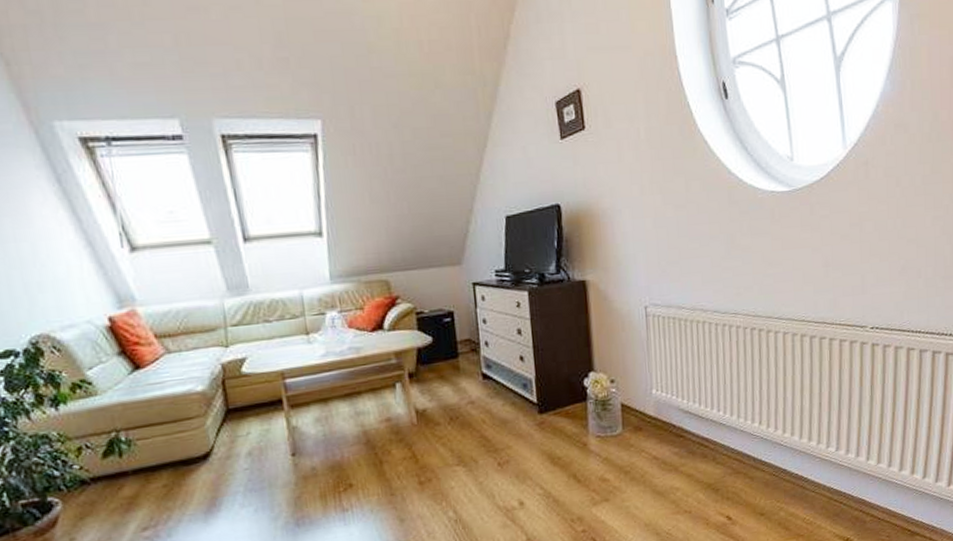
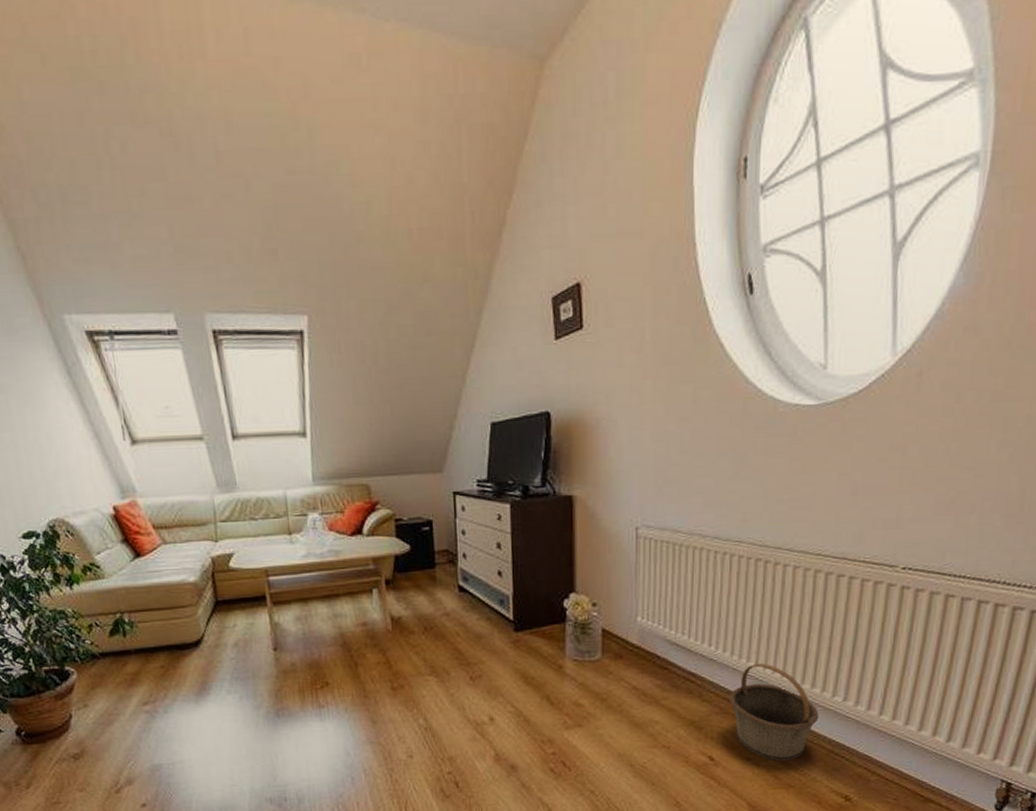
basket: none [740,422,818,514] -> present [730,663,819,762]

